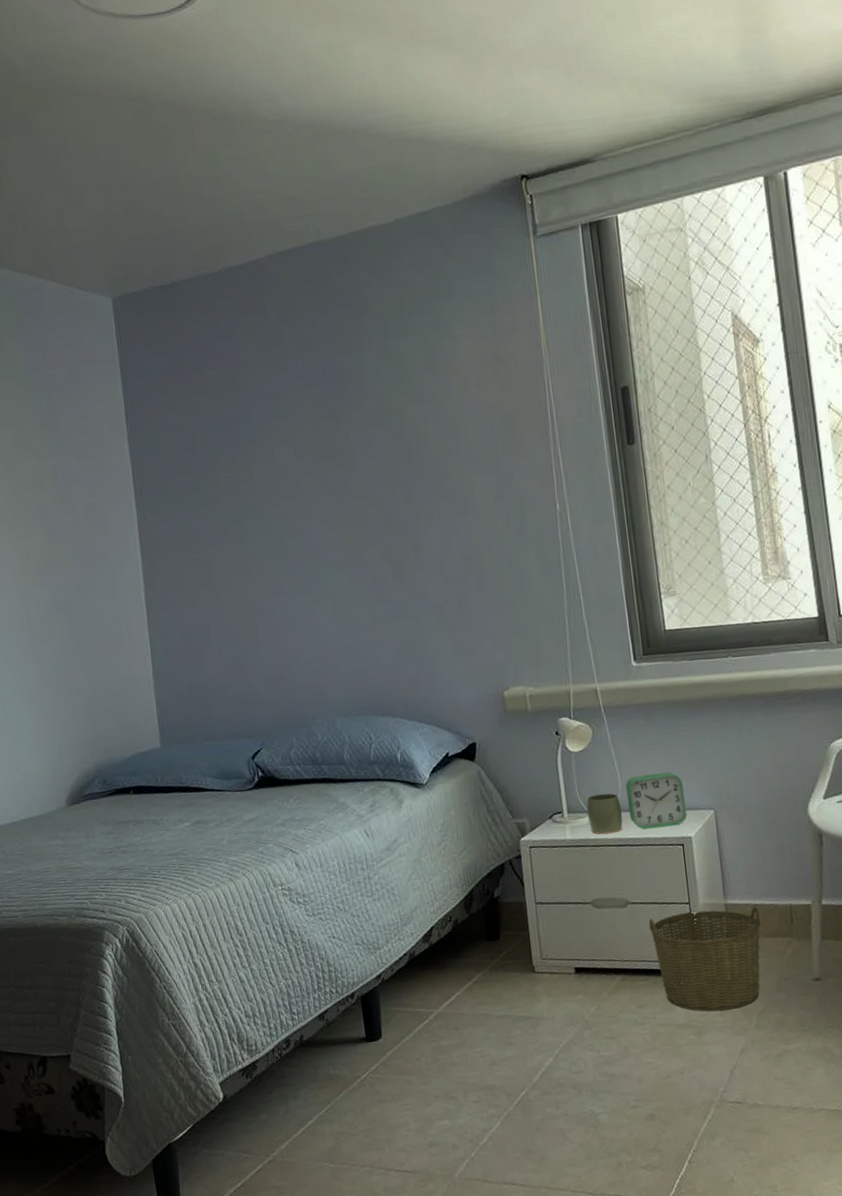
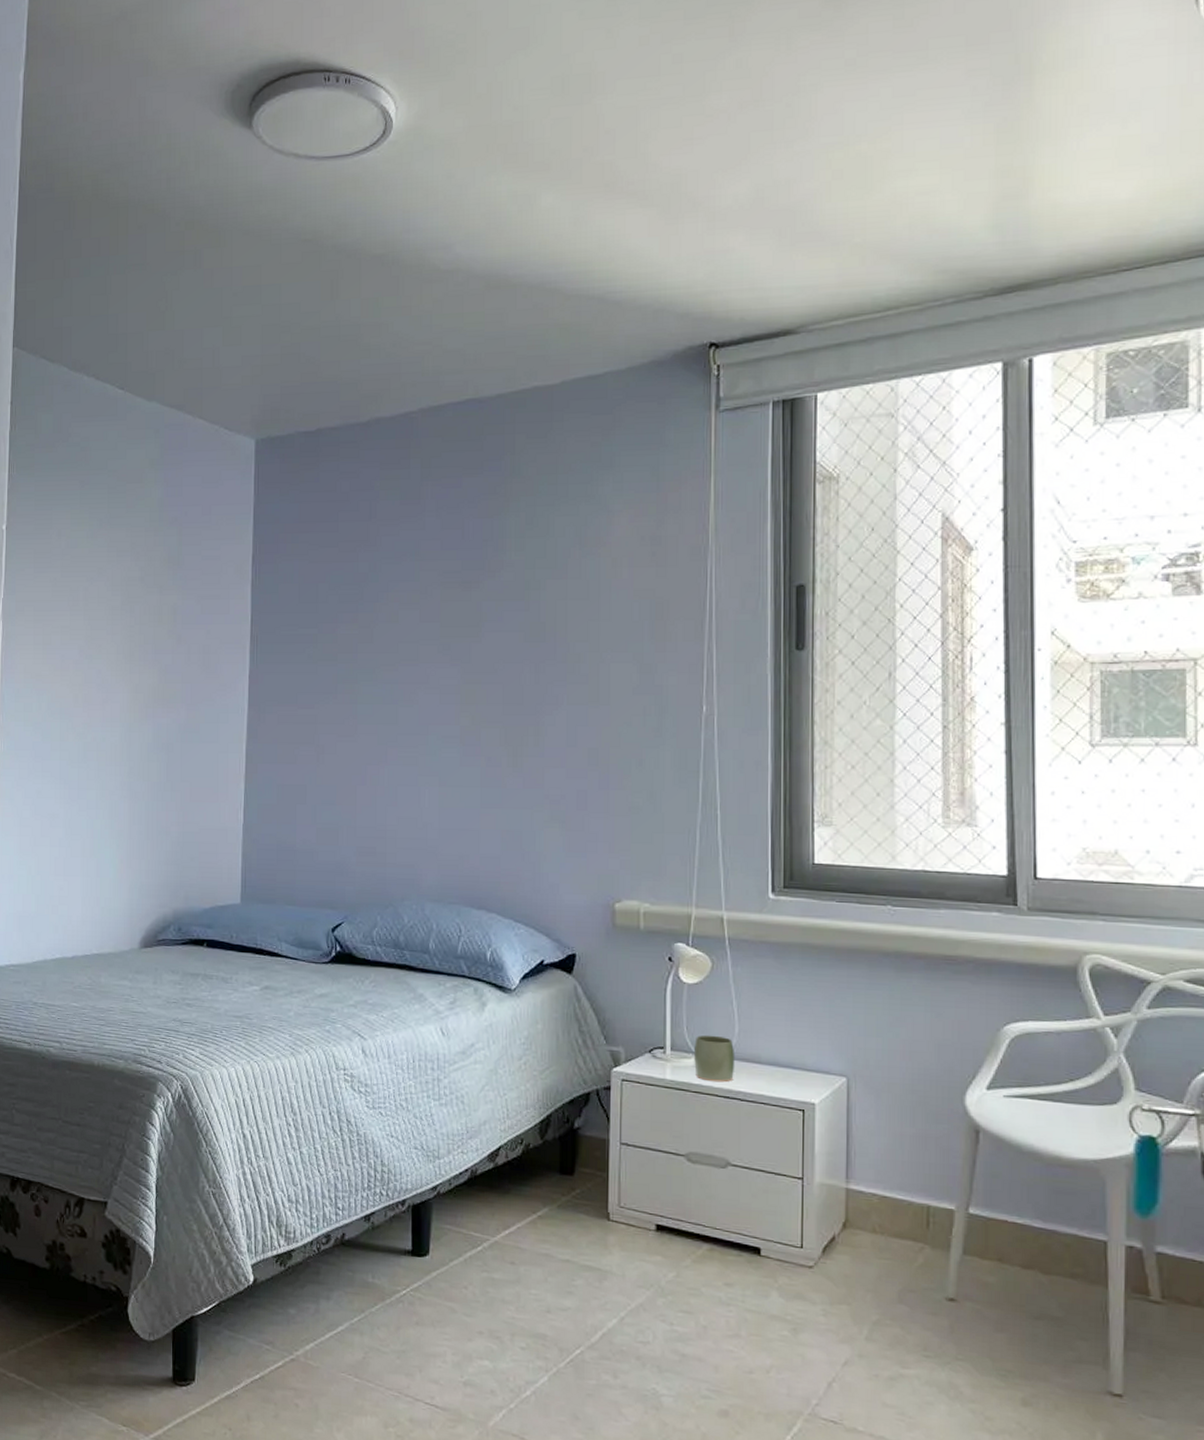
alarm clock: present [625,772,687,829] -> none [743,1022,814,1086]
basket: present [649,907,761,1012] -> none [751,1187,888,1312]

